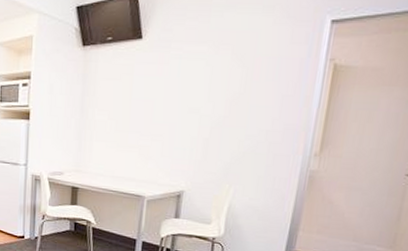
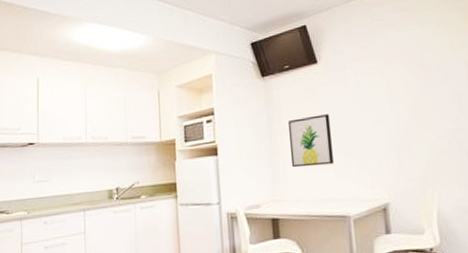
wall art: none [98,94,145,146] -> present [288,114,334,168]

